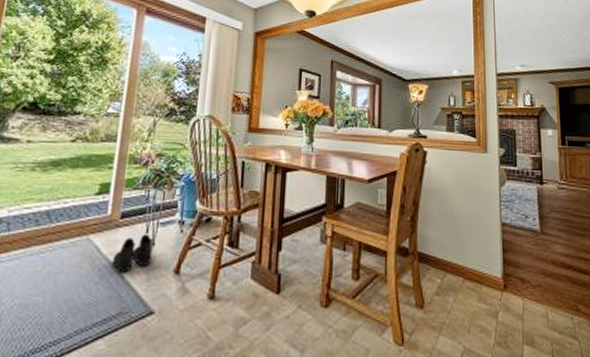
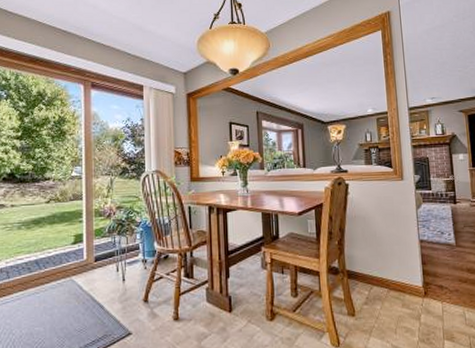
boots: present [111,233,154,273] -> none [93,272,124,304]

